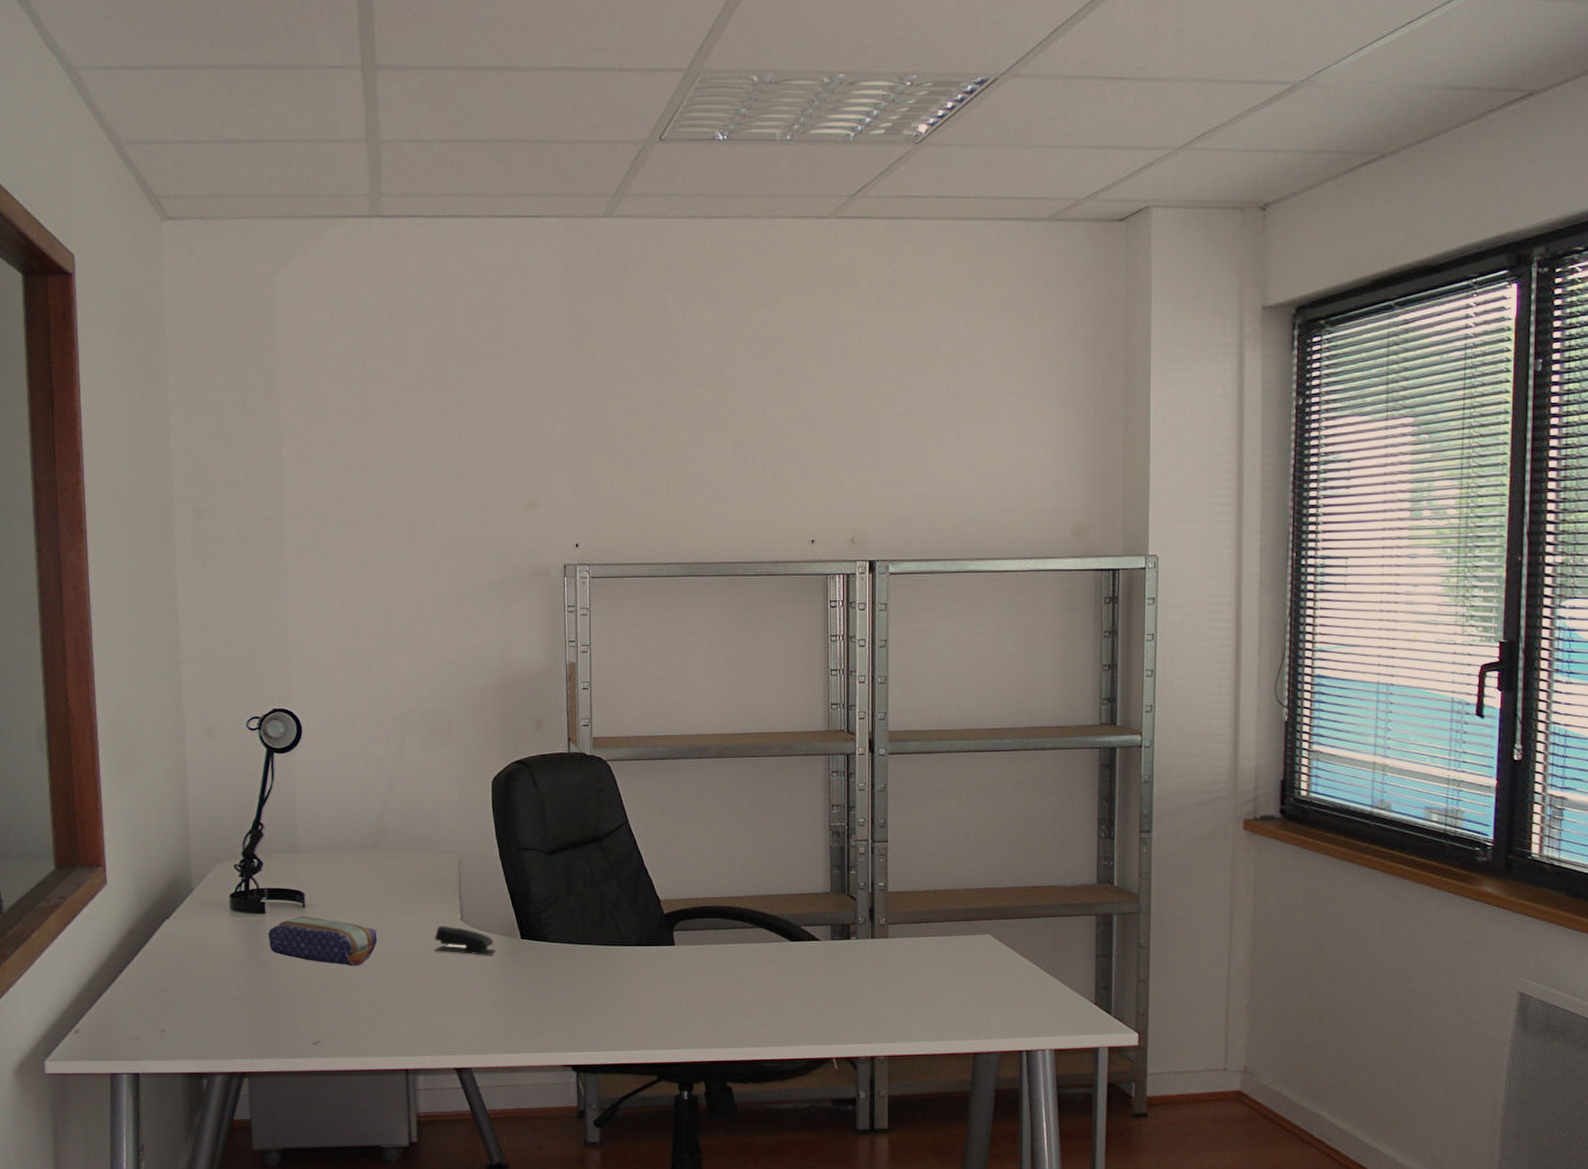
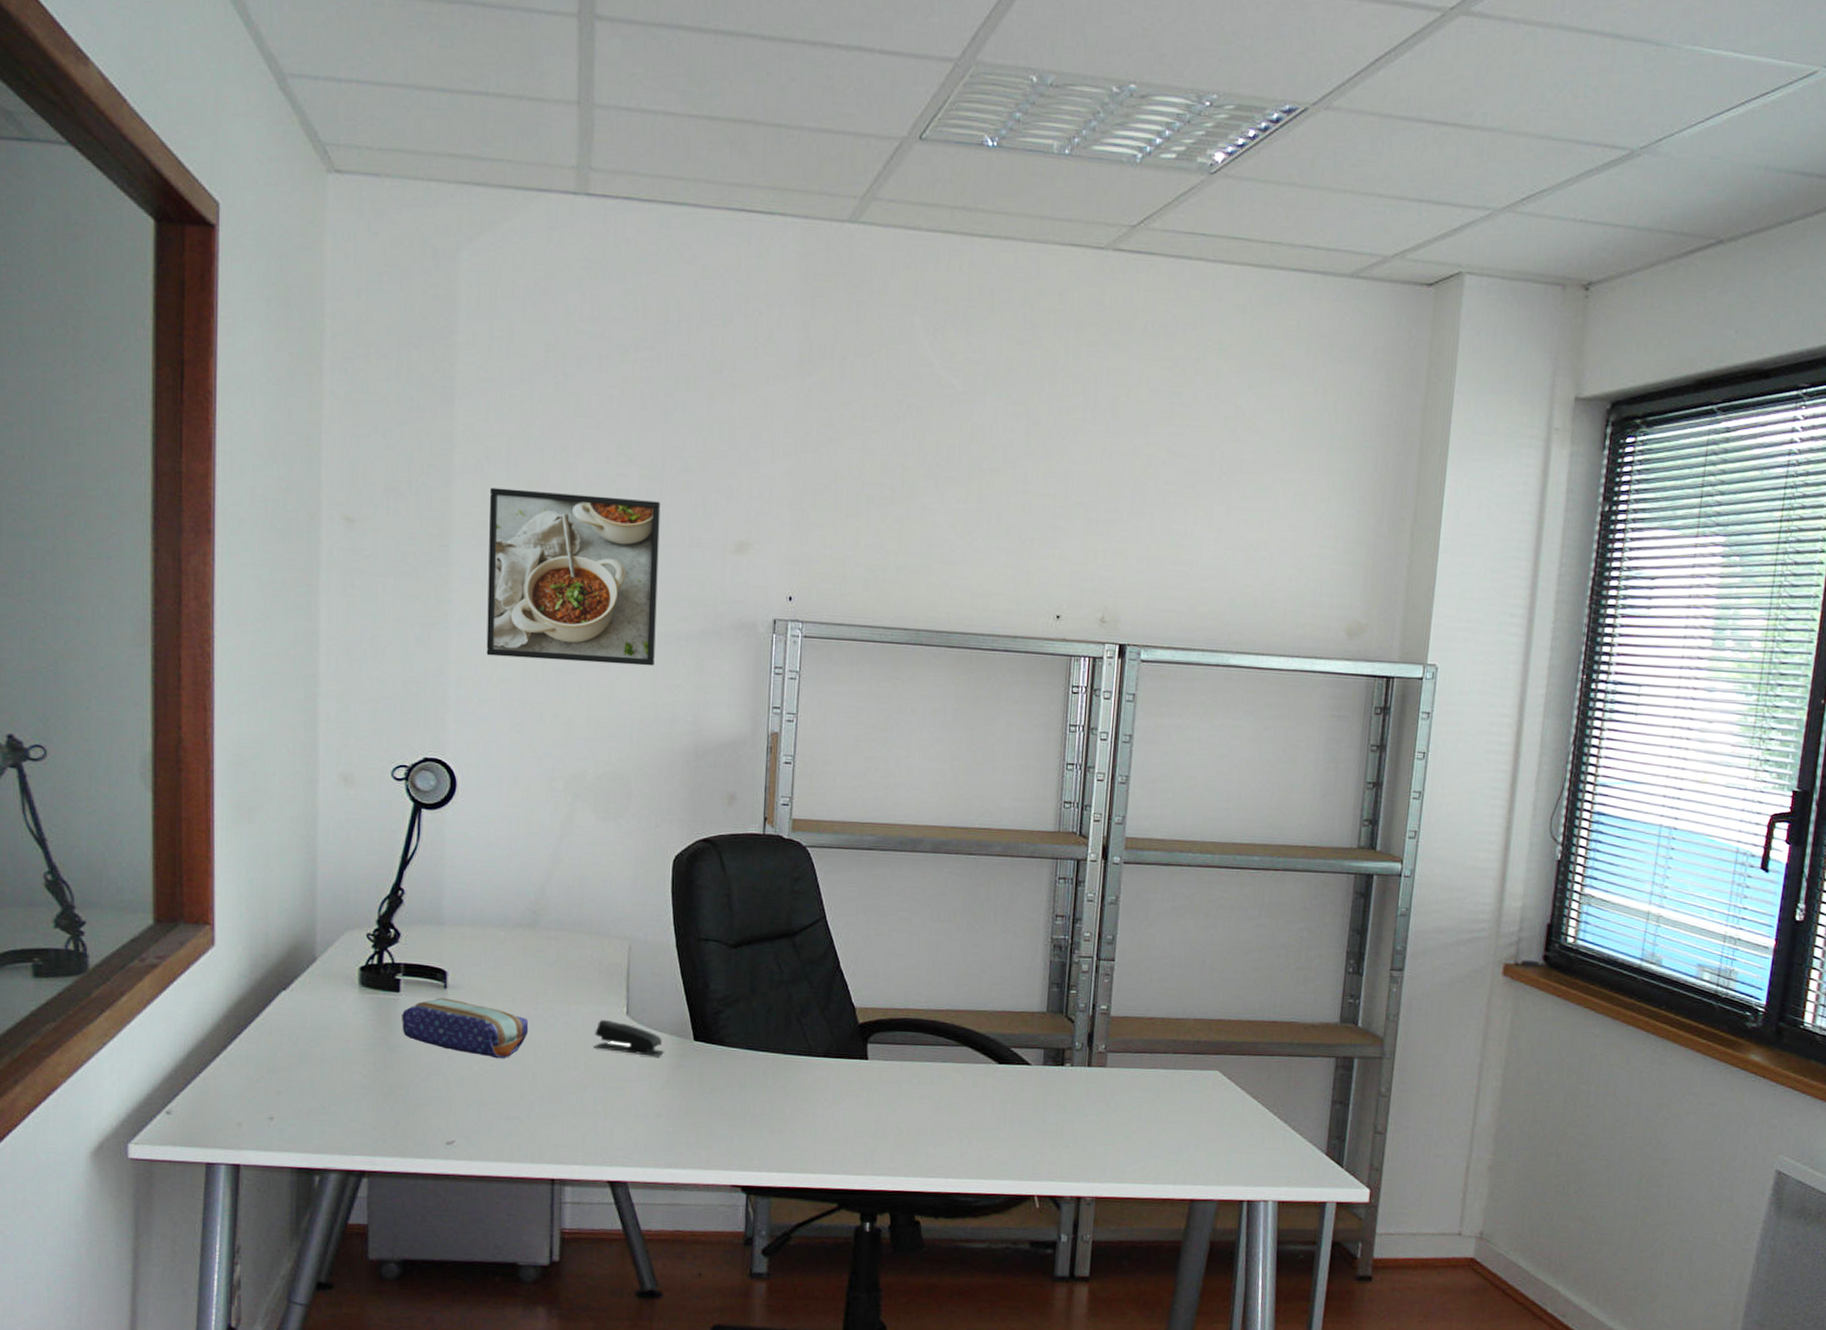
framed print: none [313,471,464,617] -> present [486,487,661,666]

